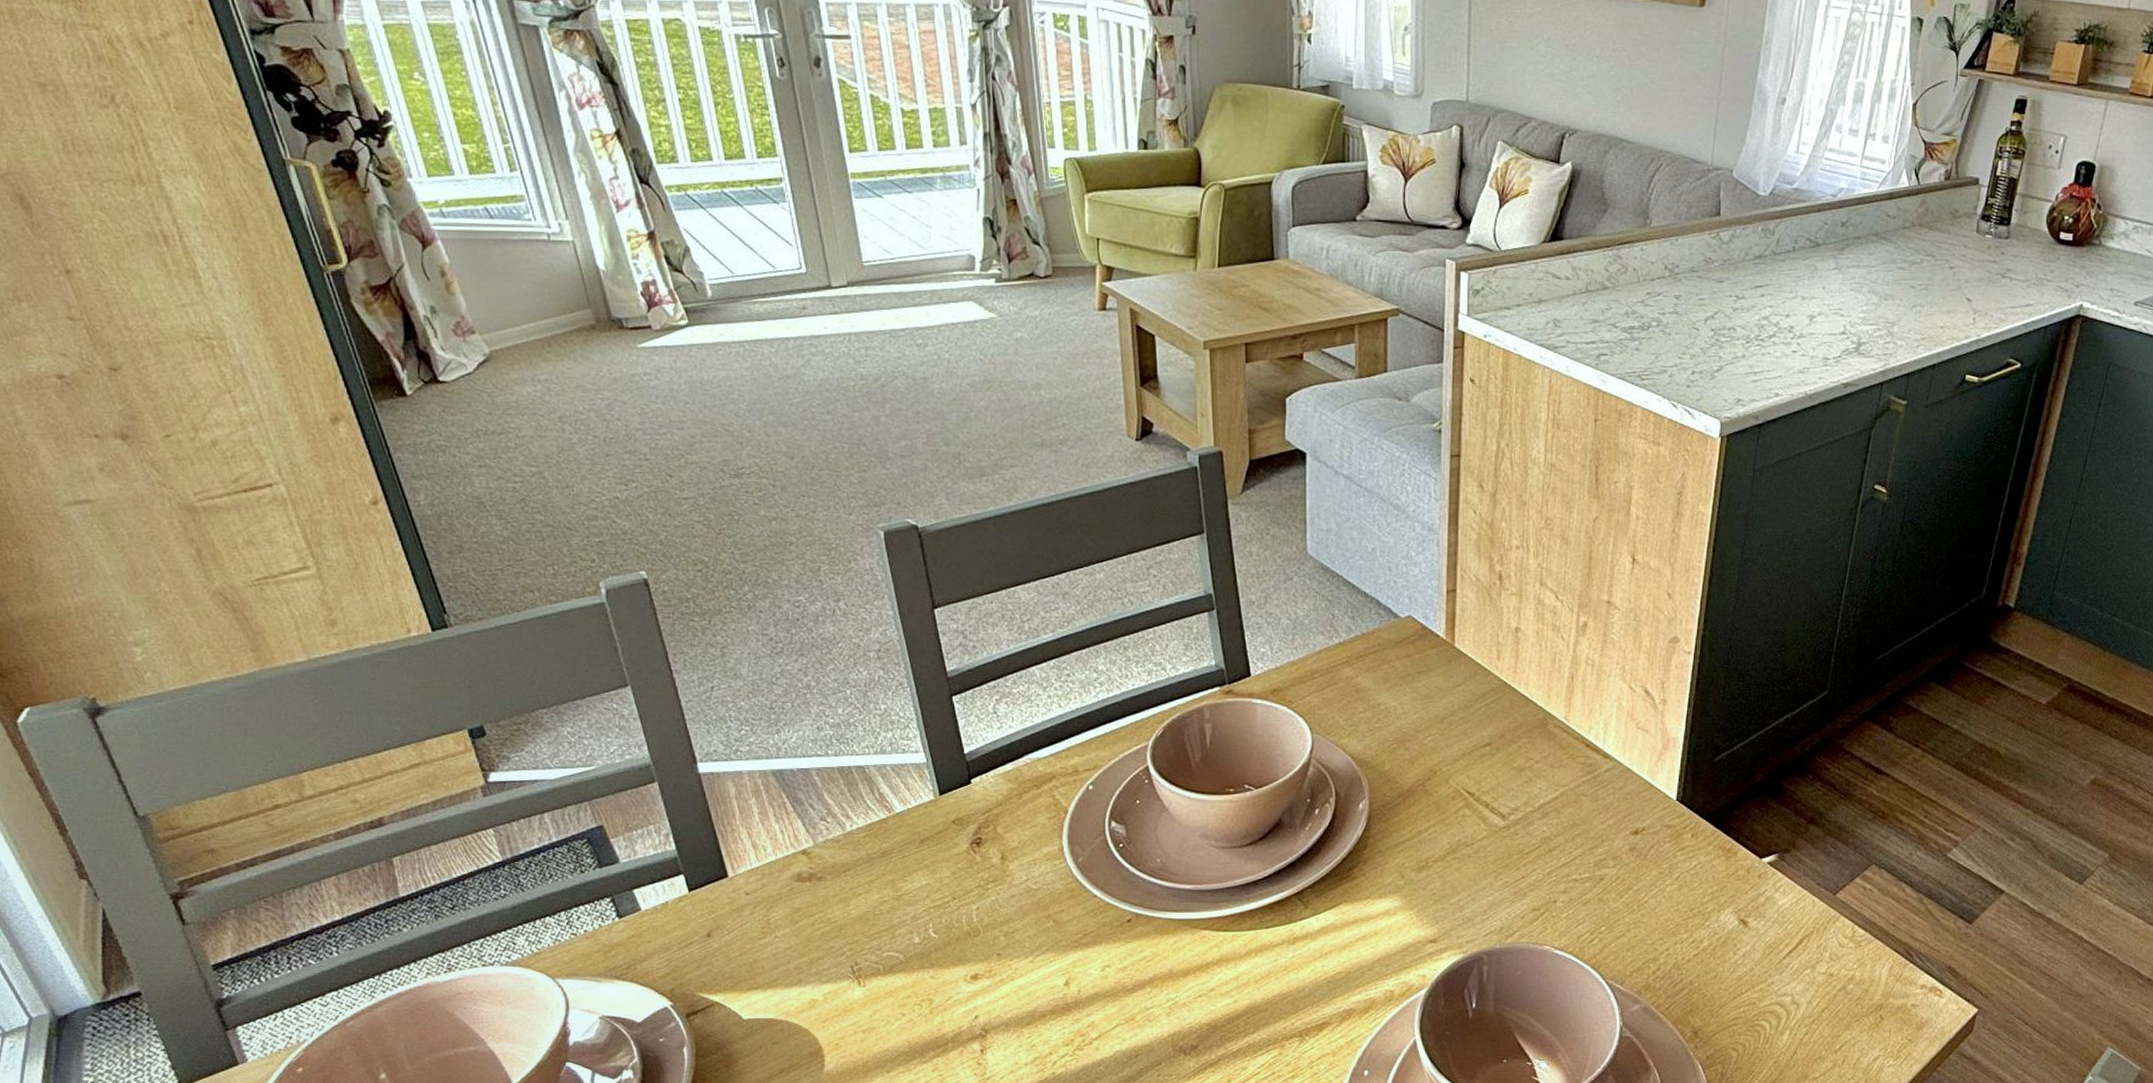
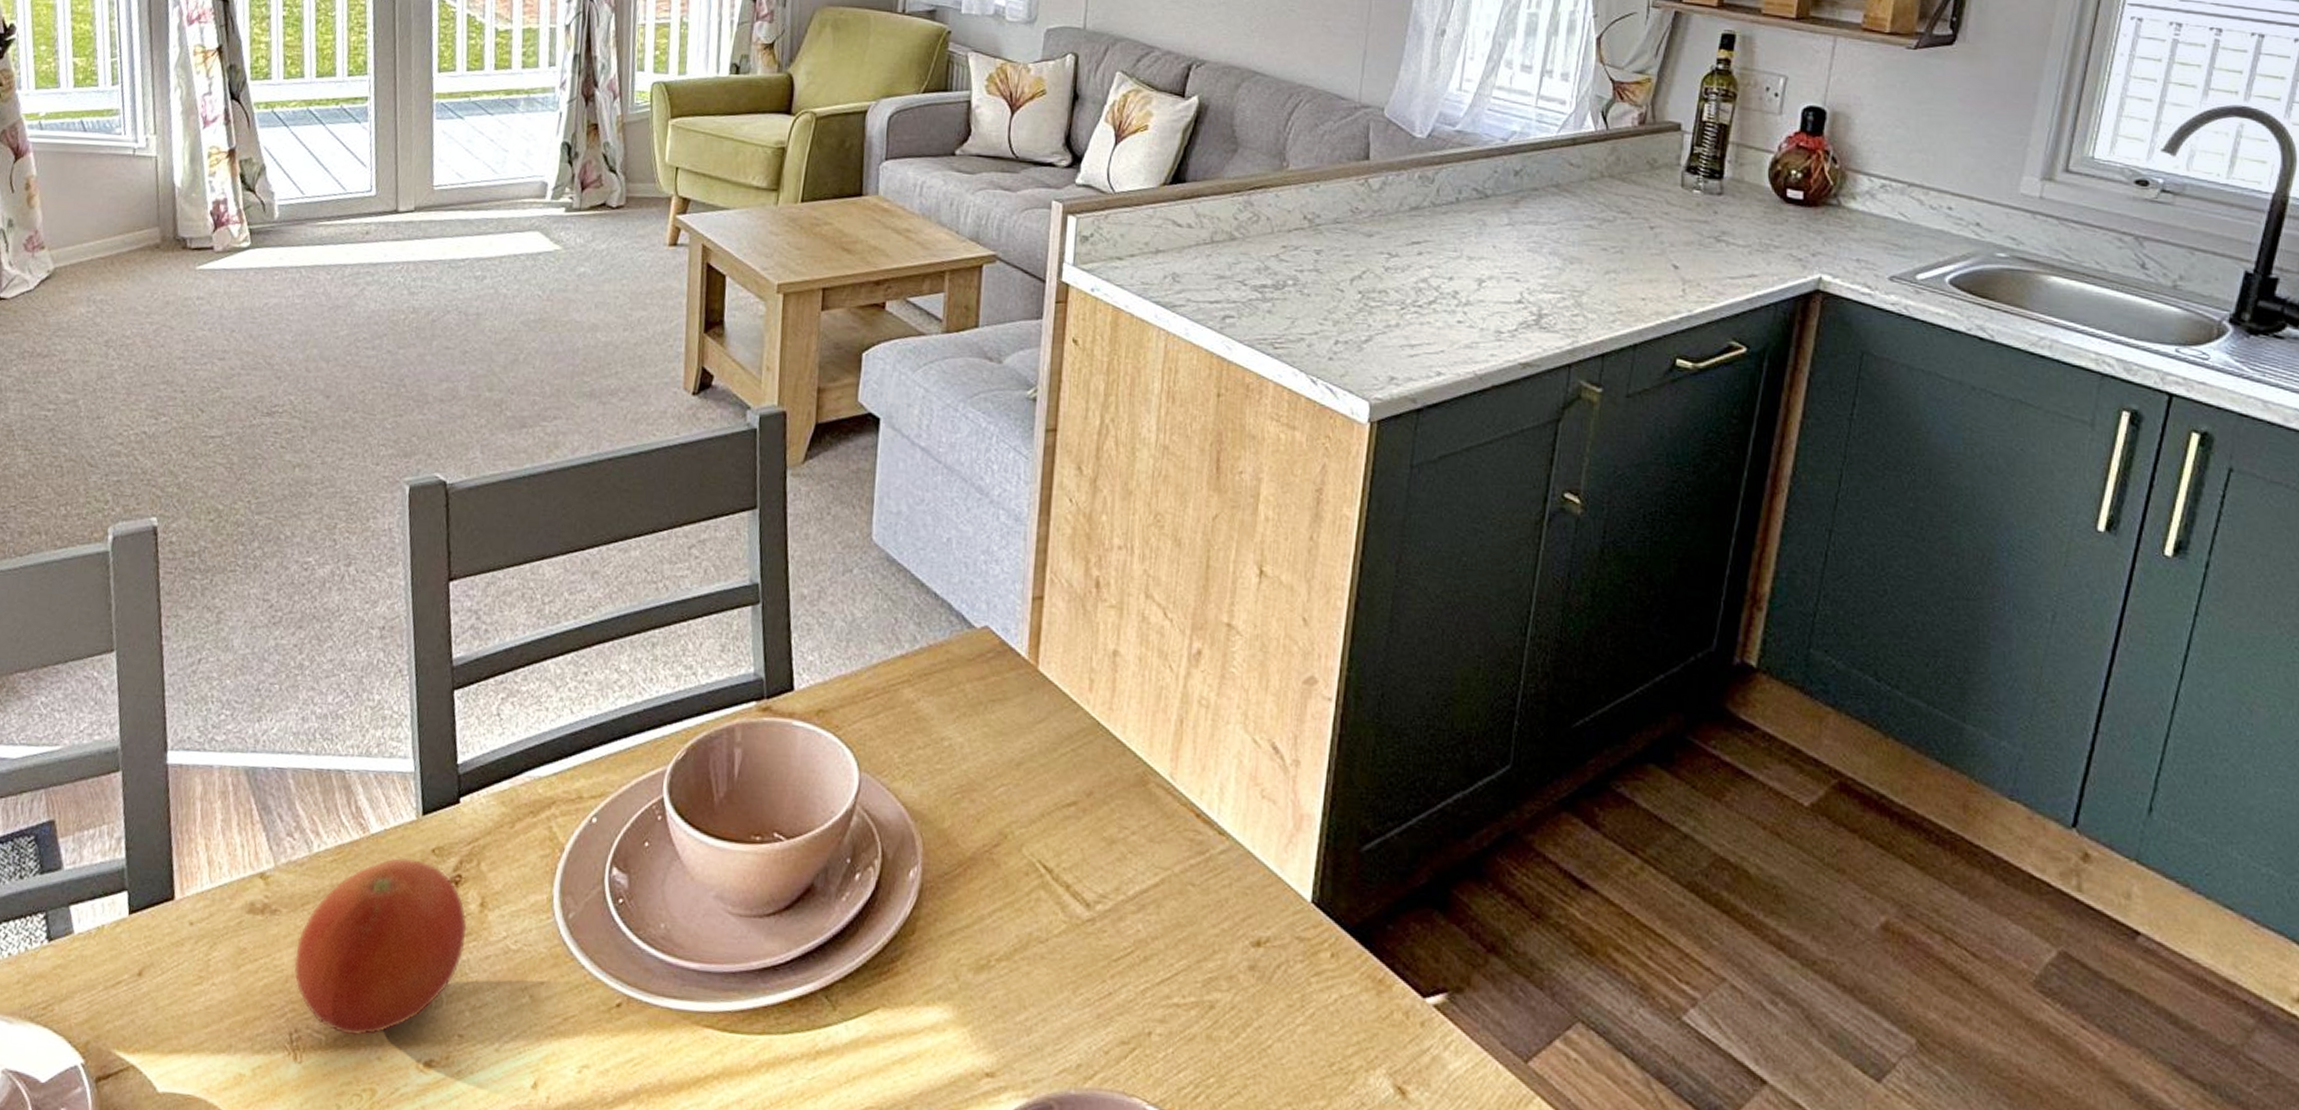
fruit: none [845,829,993,963] -> present [294,858,468,1036]

